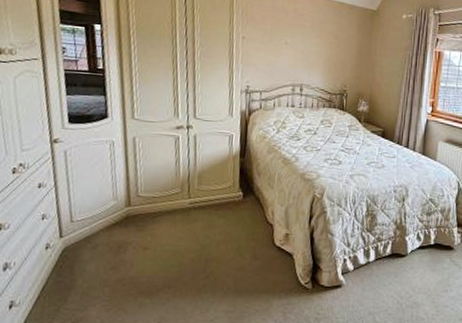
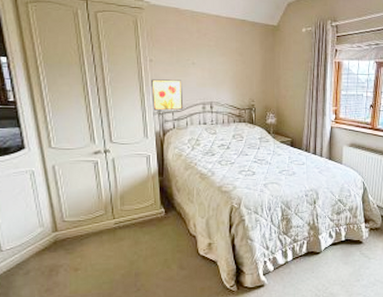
wall art: none [241,56,274,90] -> present [151,79,184,111]

